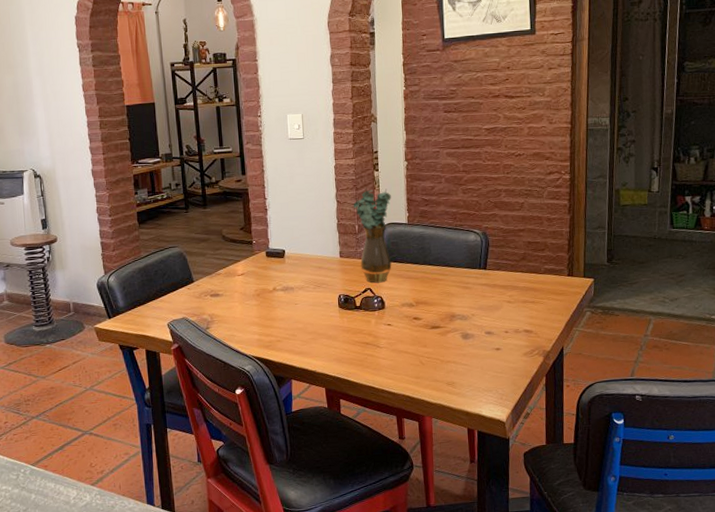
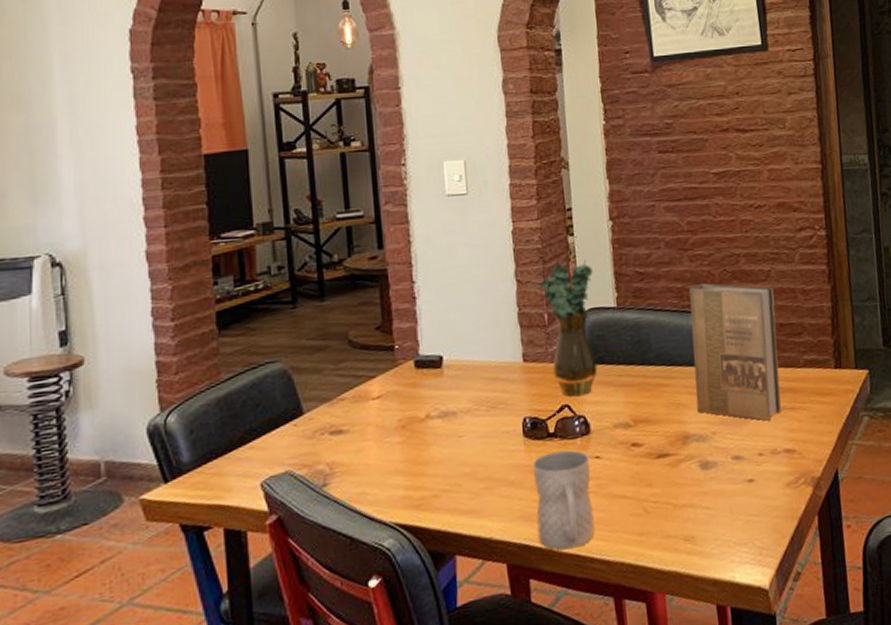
mug: none [344,318,385,383] -> present [532,450,595,550]
book: none [461,209,526,309] -> present [688,283,782,421]

